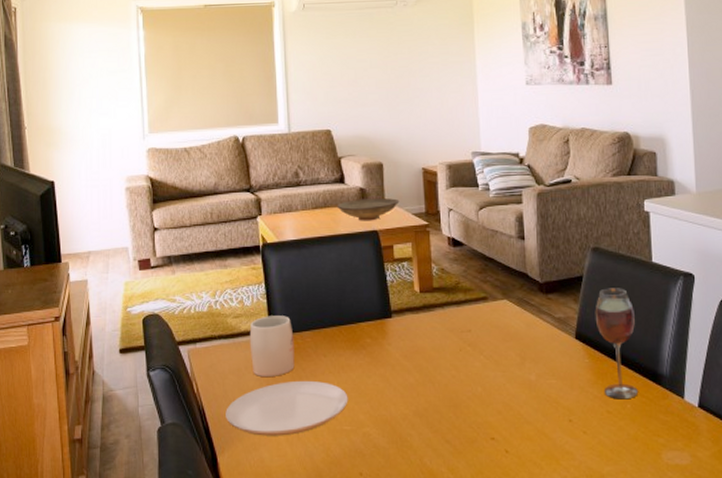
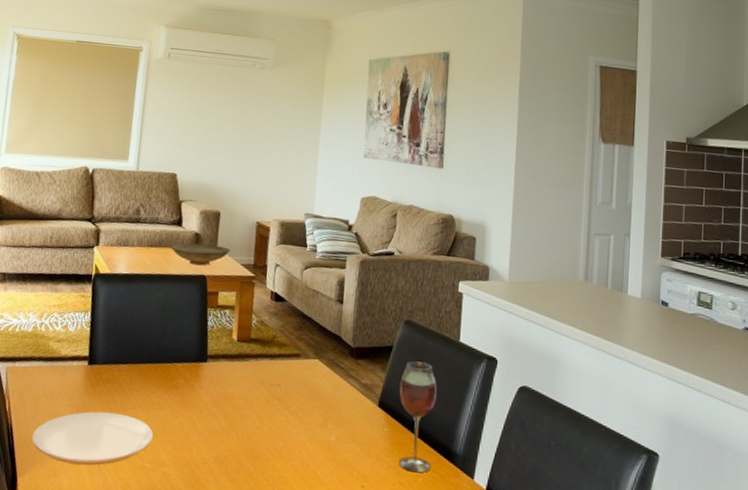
mug: present [249,316,295,376] -> none [65,344,111,405]

